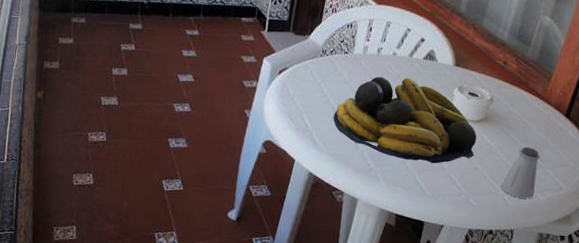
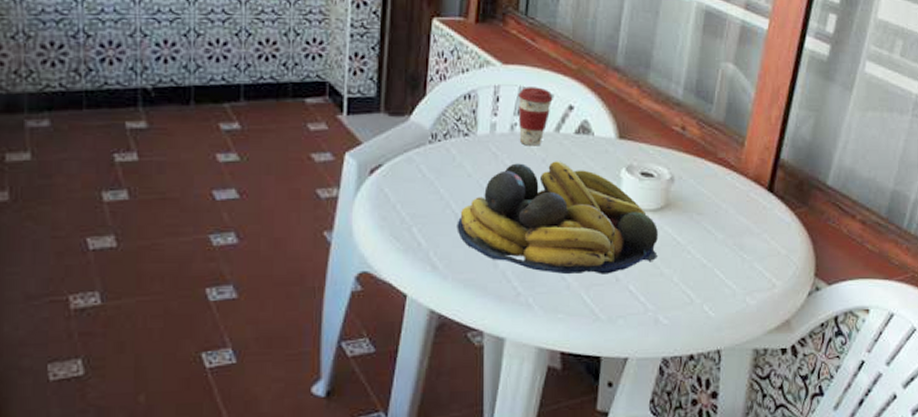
coffee cup: none [383,22,411,66] -> present [518,86,553,146]
saltshaker: present [500,147,540,199] -> none [697,236,742,306]

